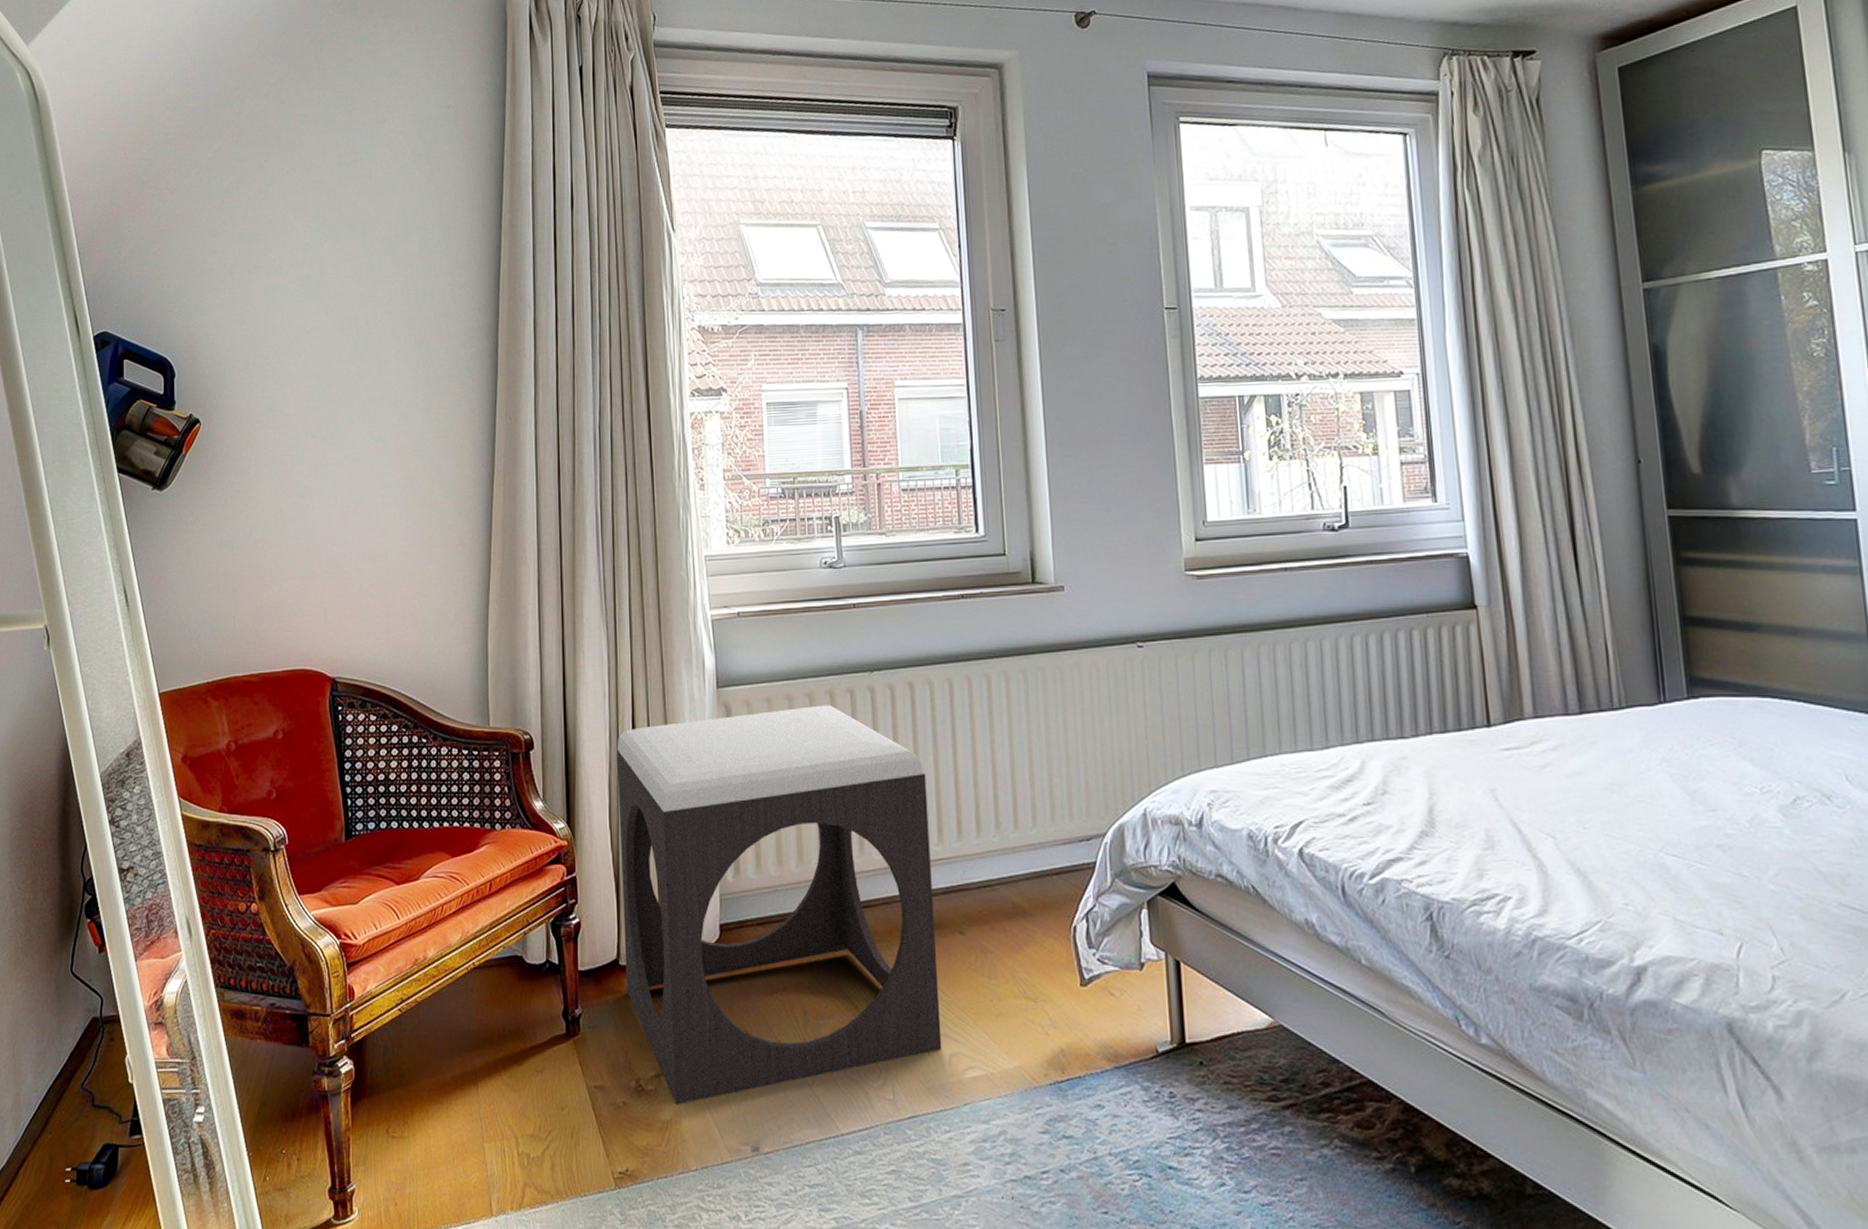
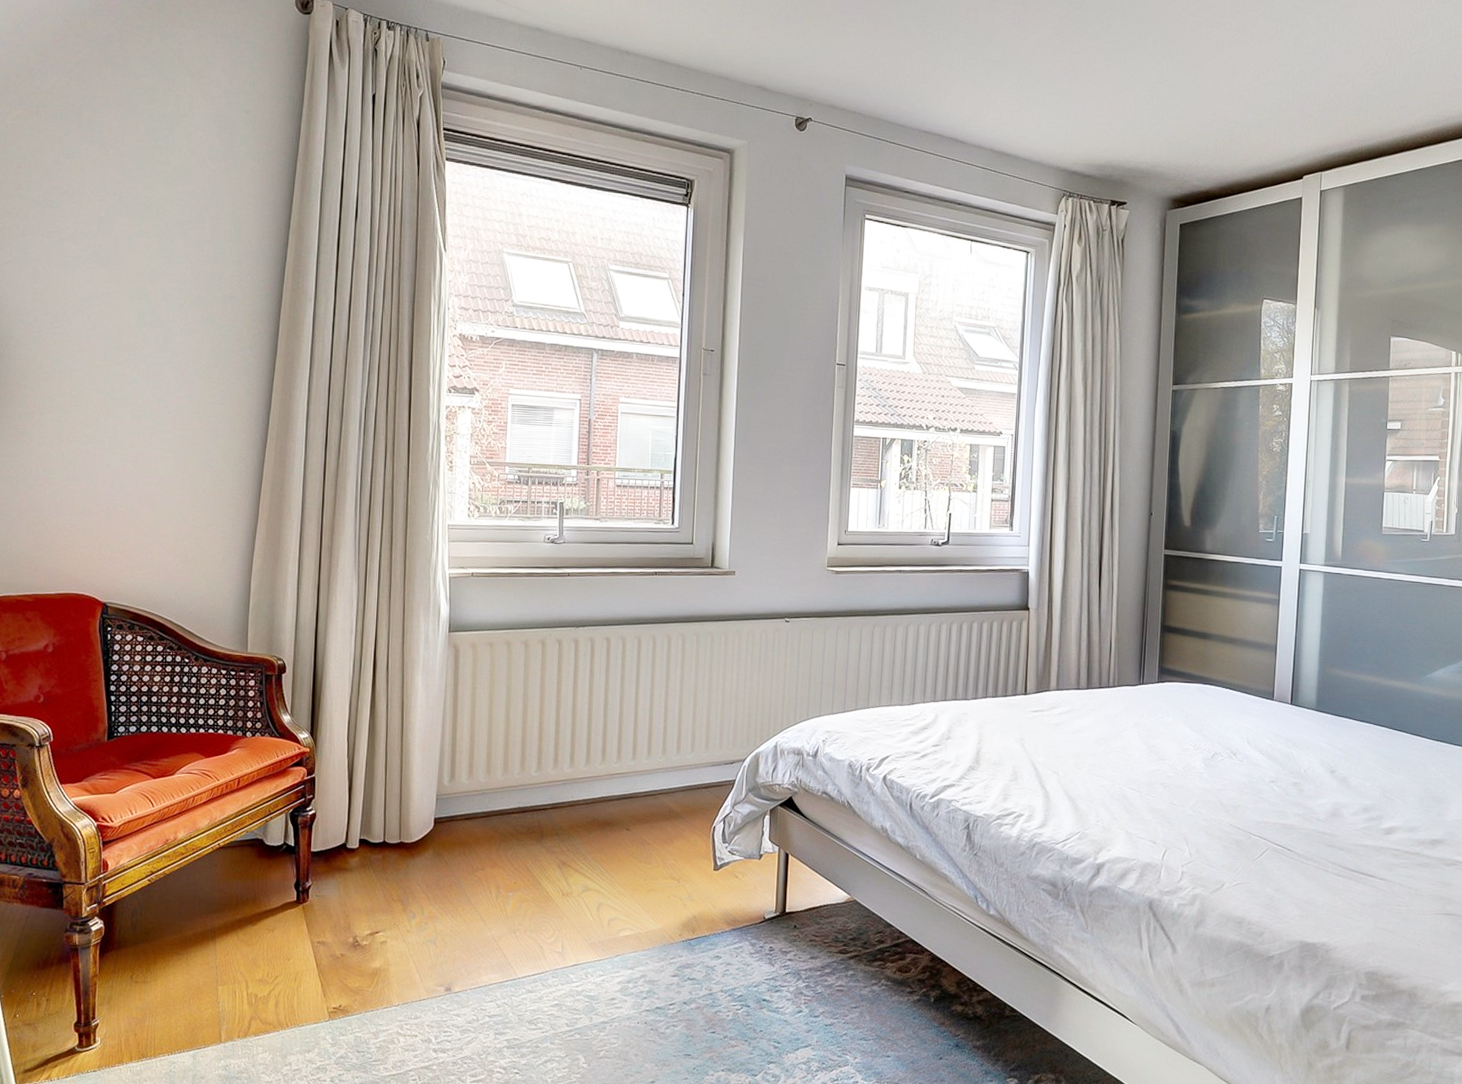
footstool: present [617,705,942,1105] -> none [351,651,613,956]

